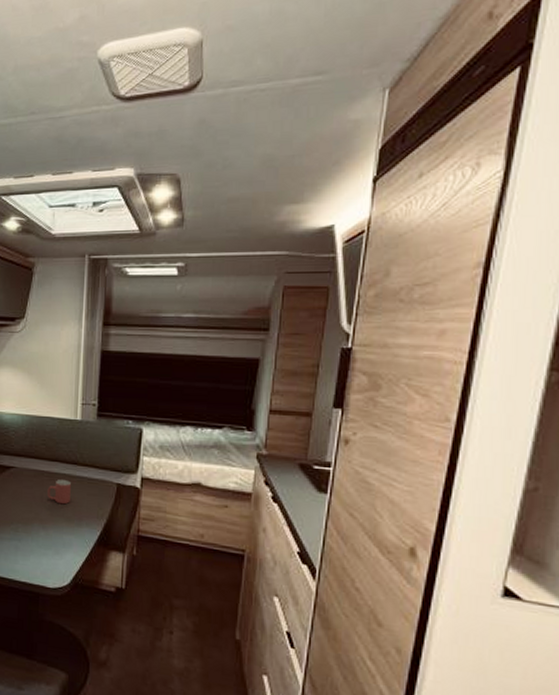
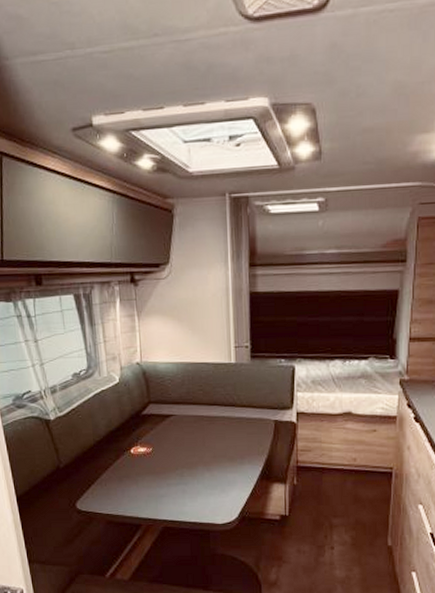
mug: present [47,480,71,505] -> none [209,422,231,446]

